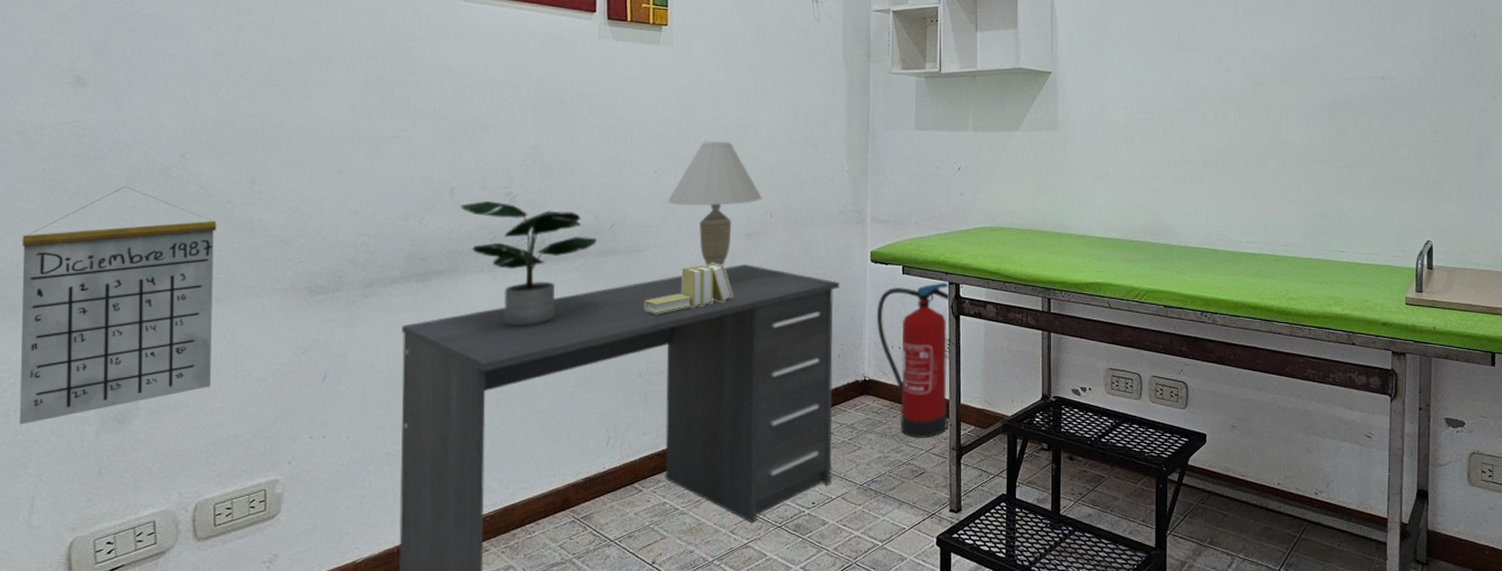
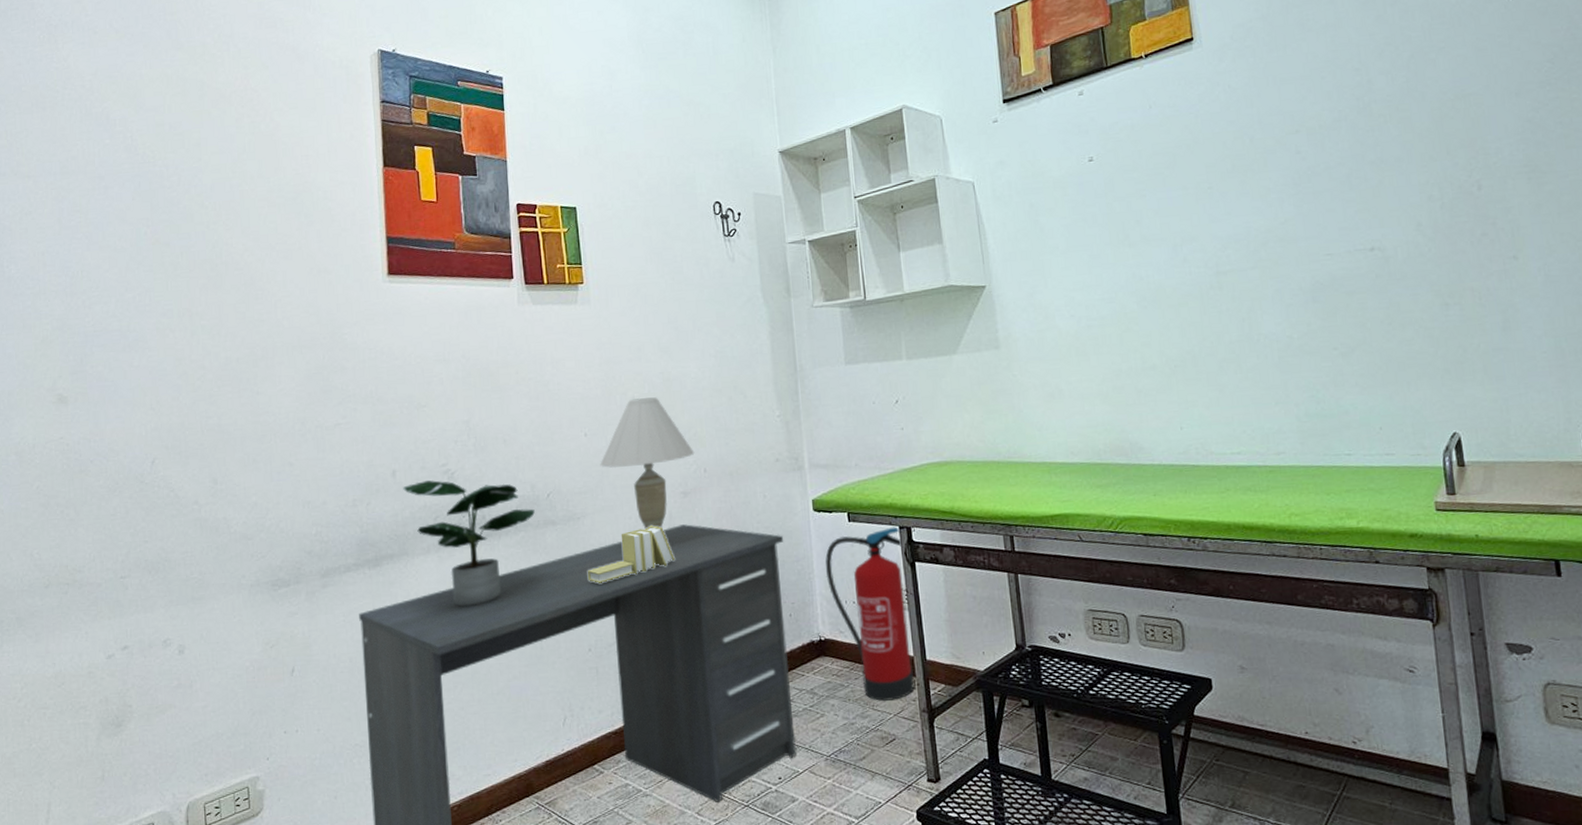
calendar: present [19,186,217,425] -> none [24,495,192,733]

